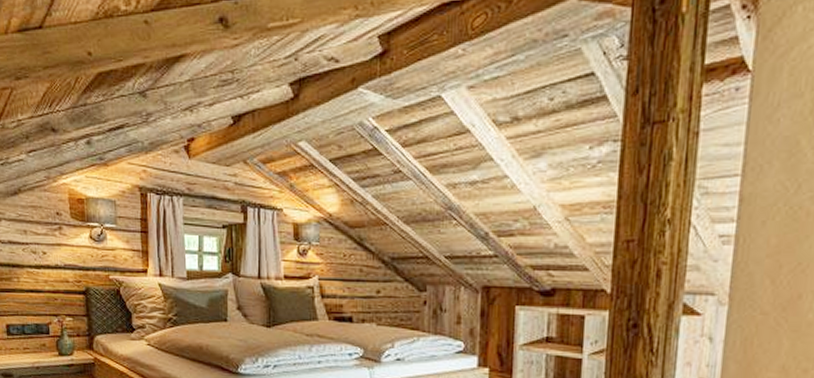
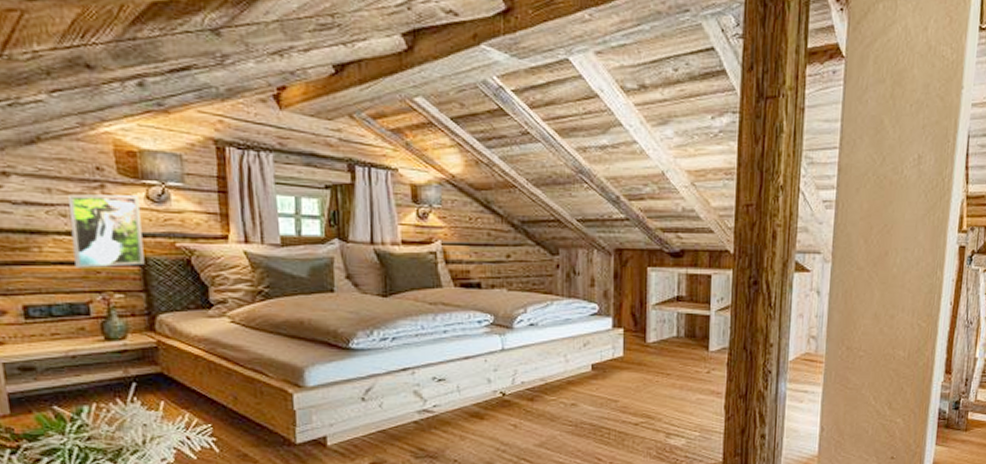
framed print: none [37,235,88,296] -> present [67,194,145,268]

